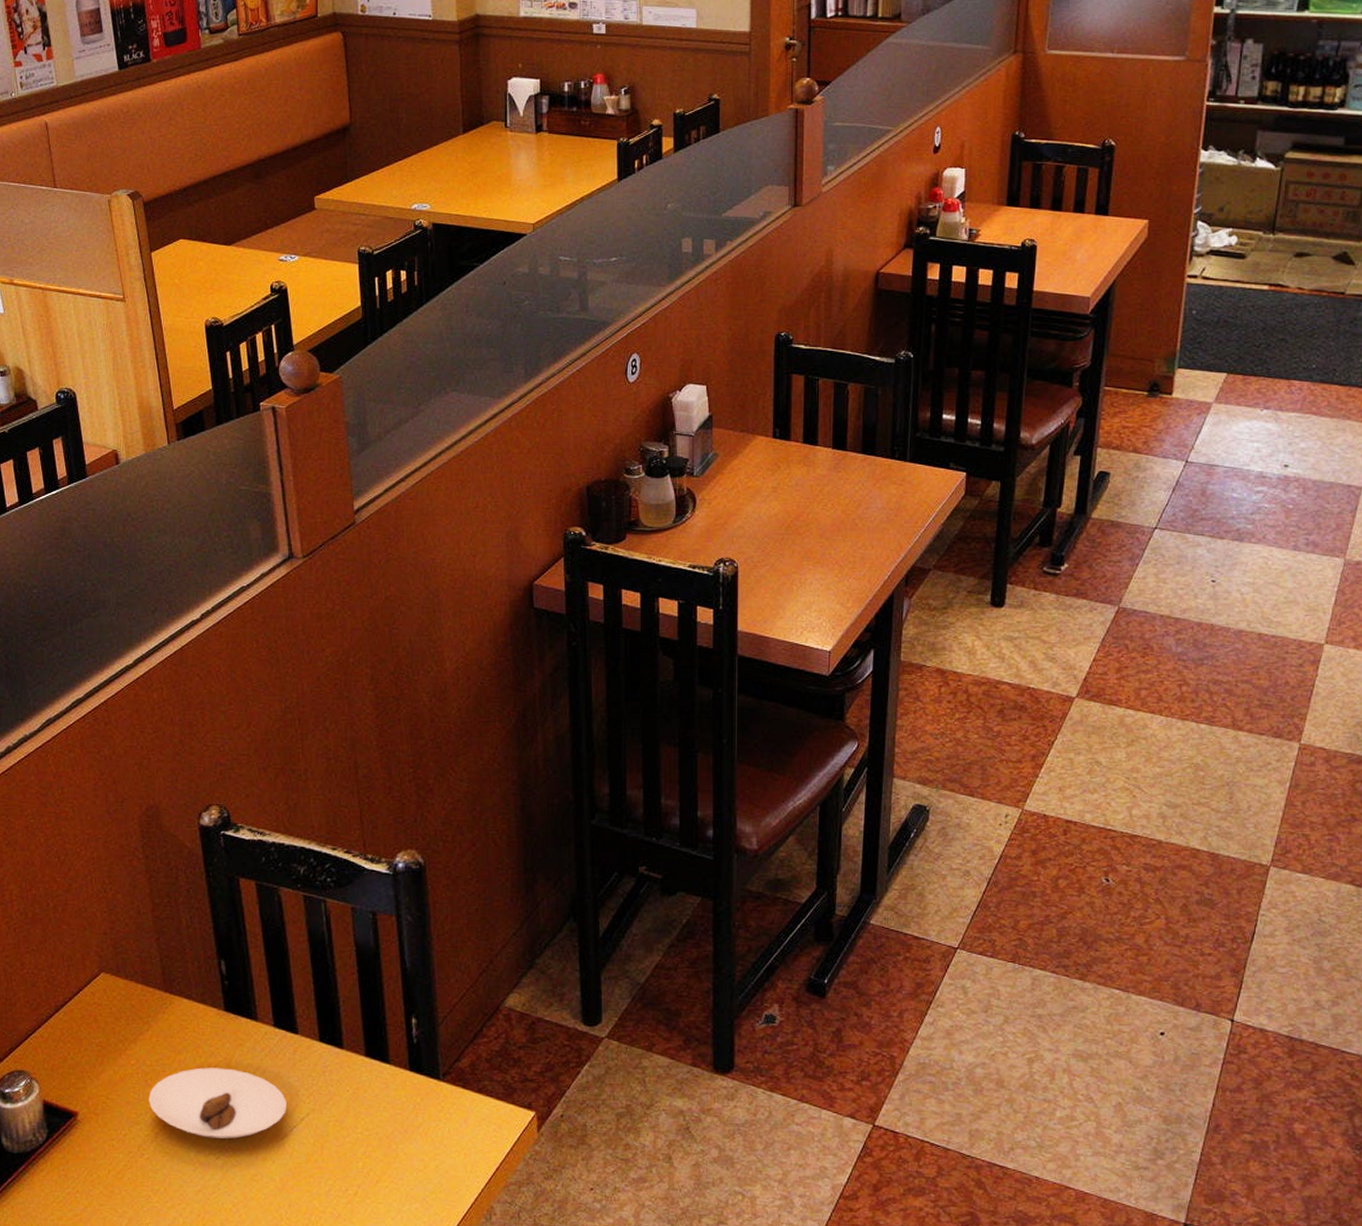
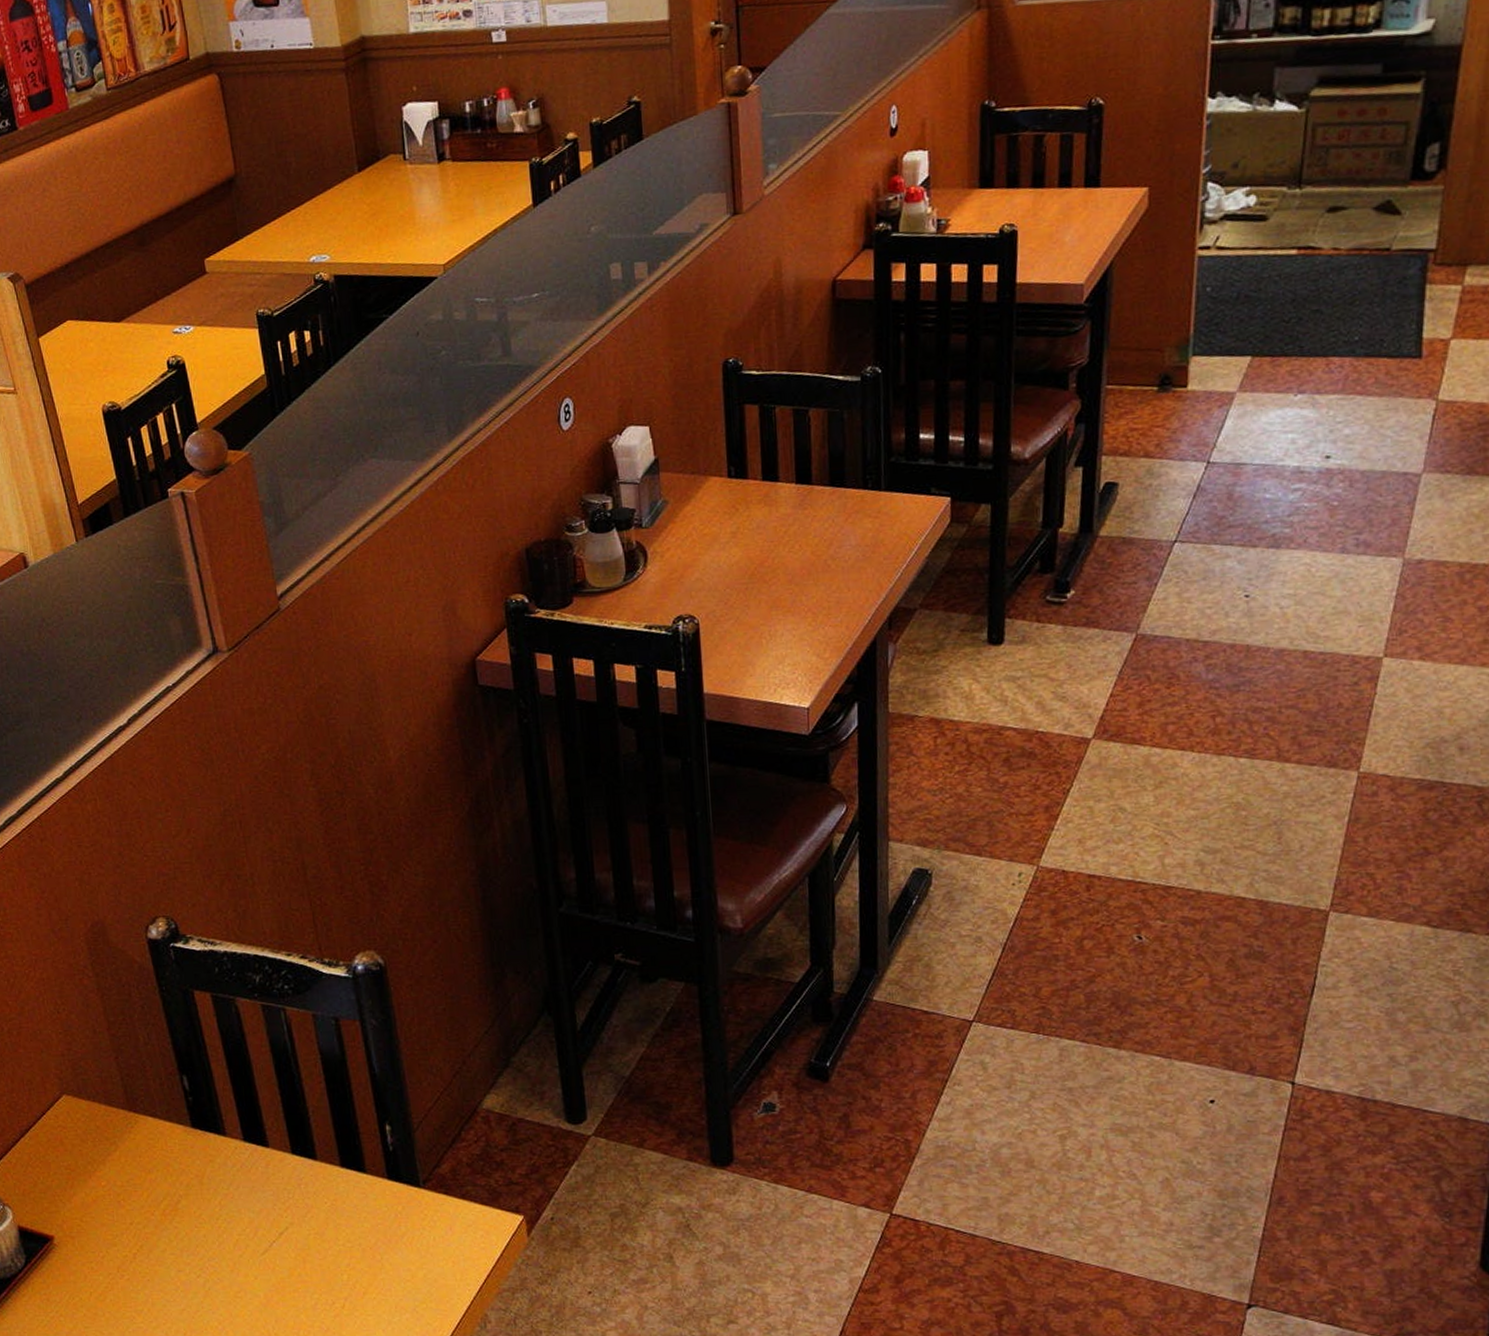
saucer: present [149,1067,286,1139] -> none [123,1185,264,1256]

